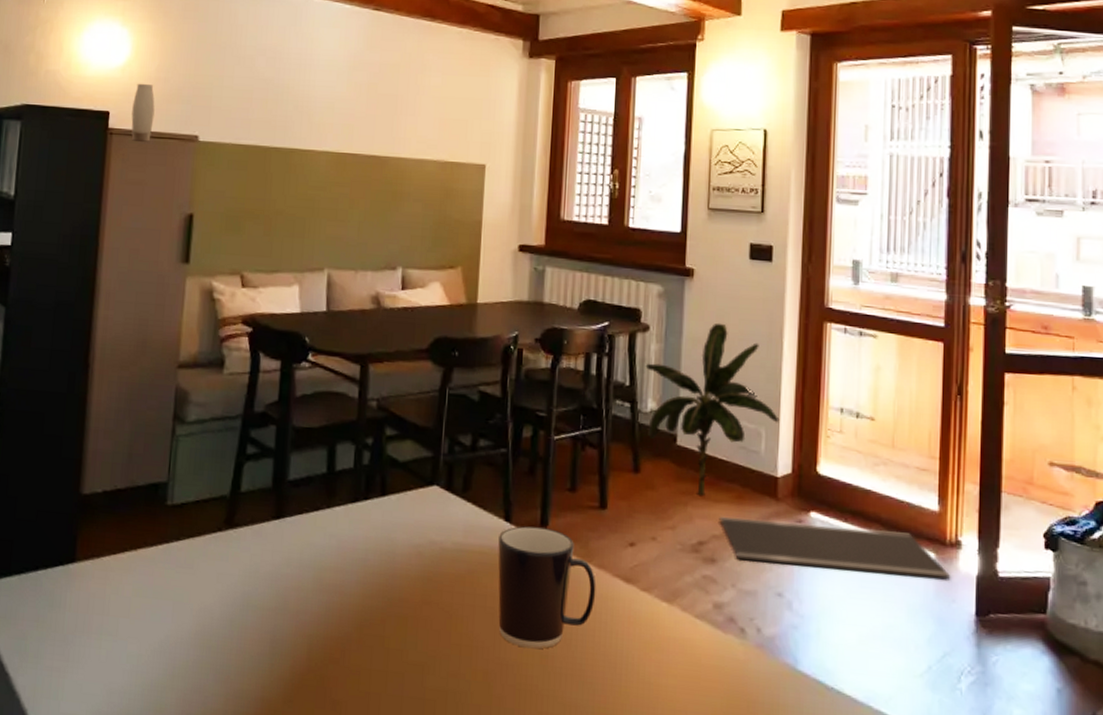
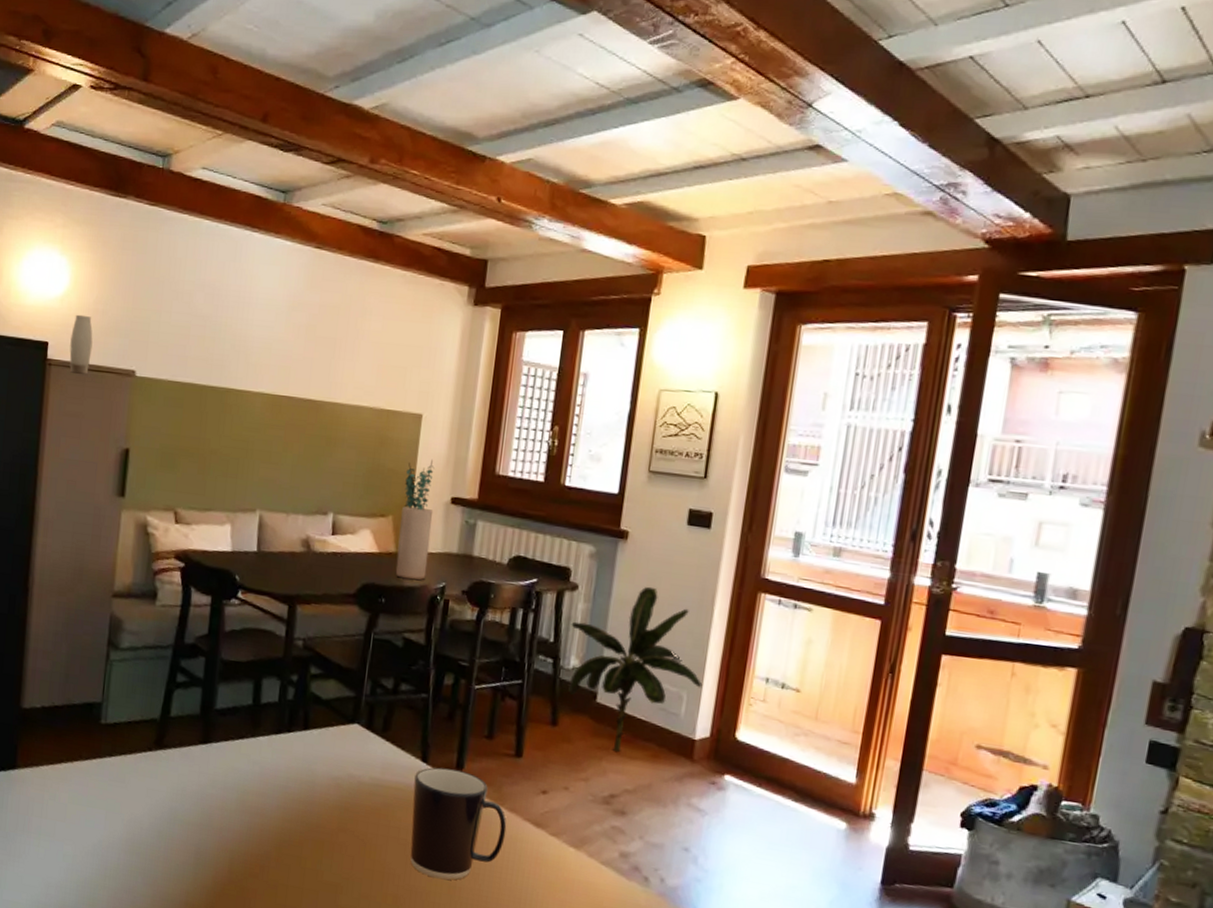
vase: none [467,209,502,331] -> present [395,460,435,581]
door mat: present [719,516,950,580] -> none [632,772,860,849]

